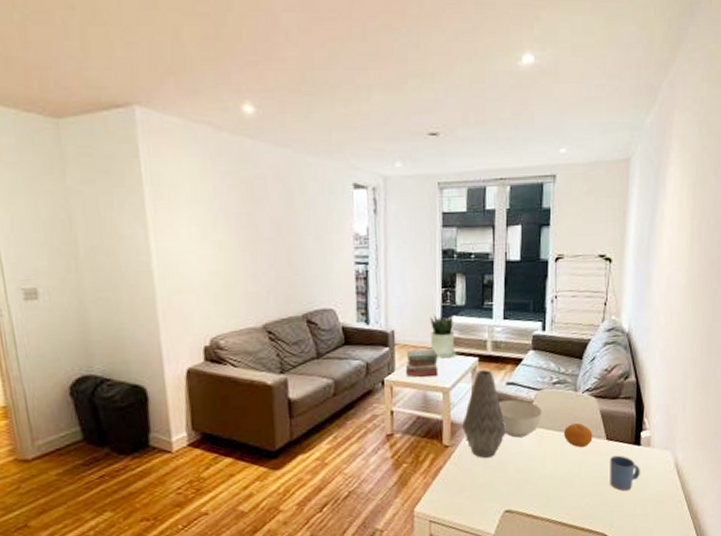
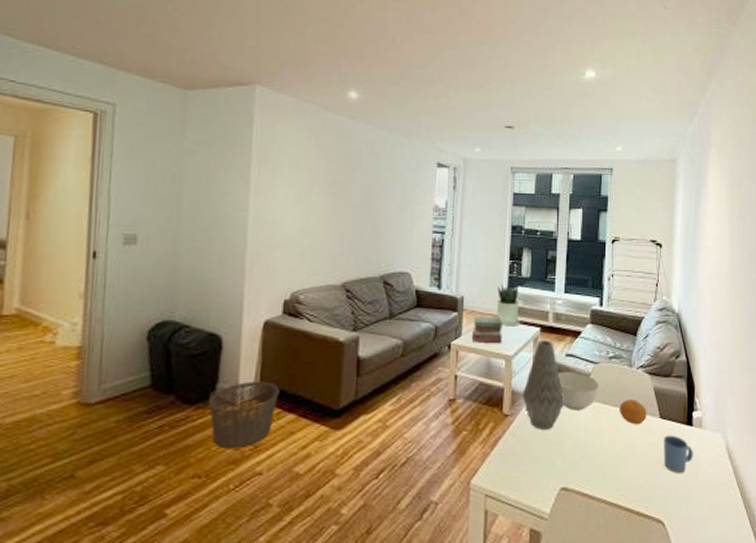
basket: none [143,428,213,494] -> present [208,381,279,449]

